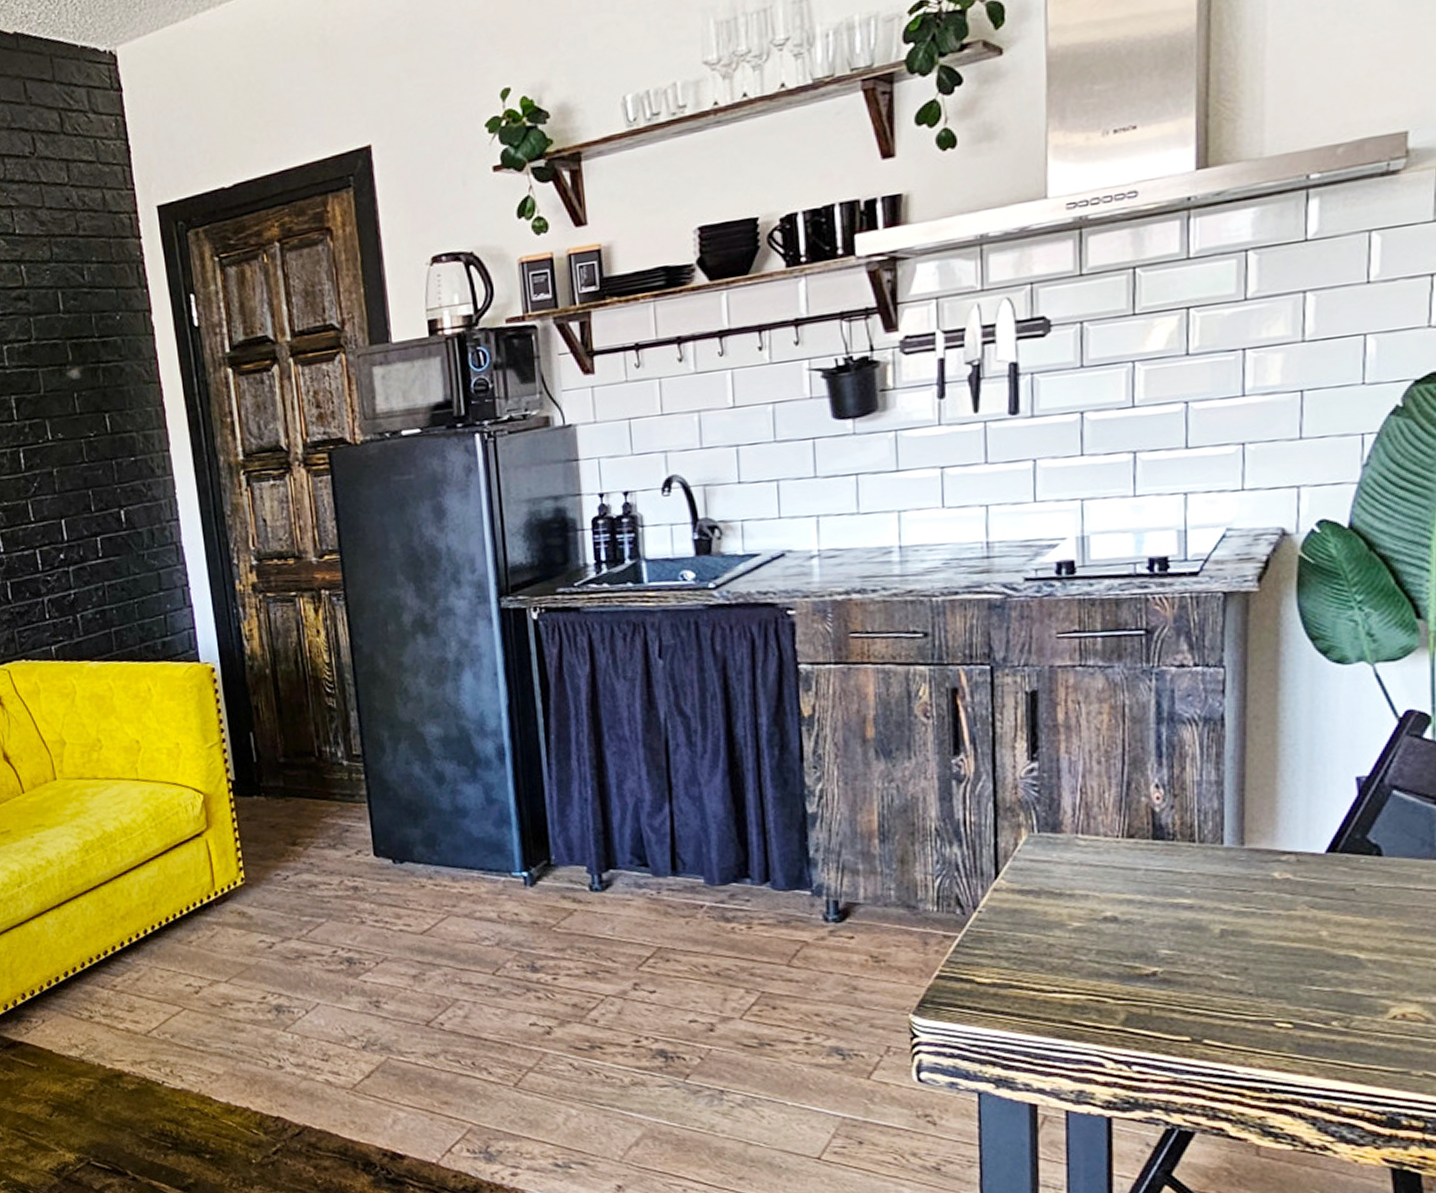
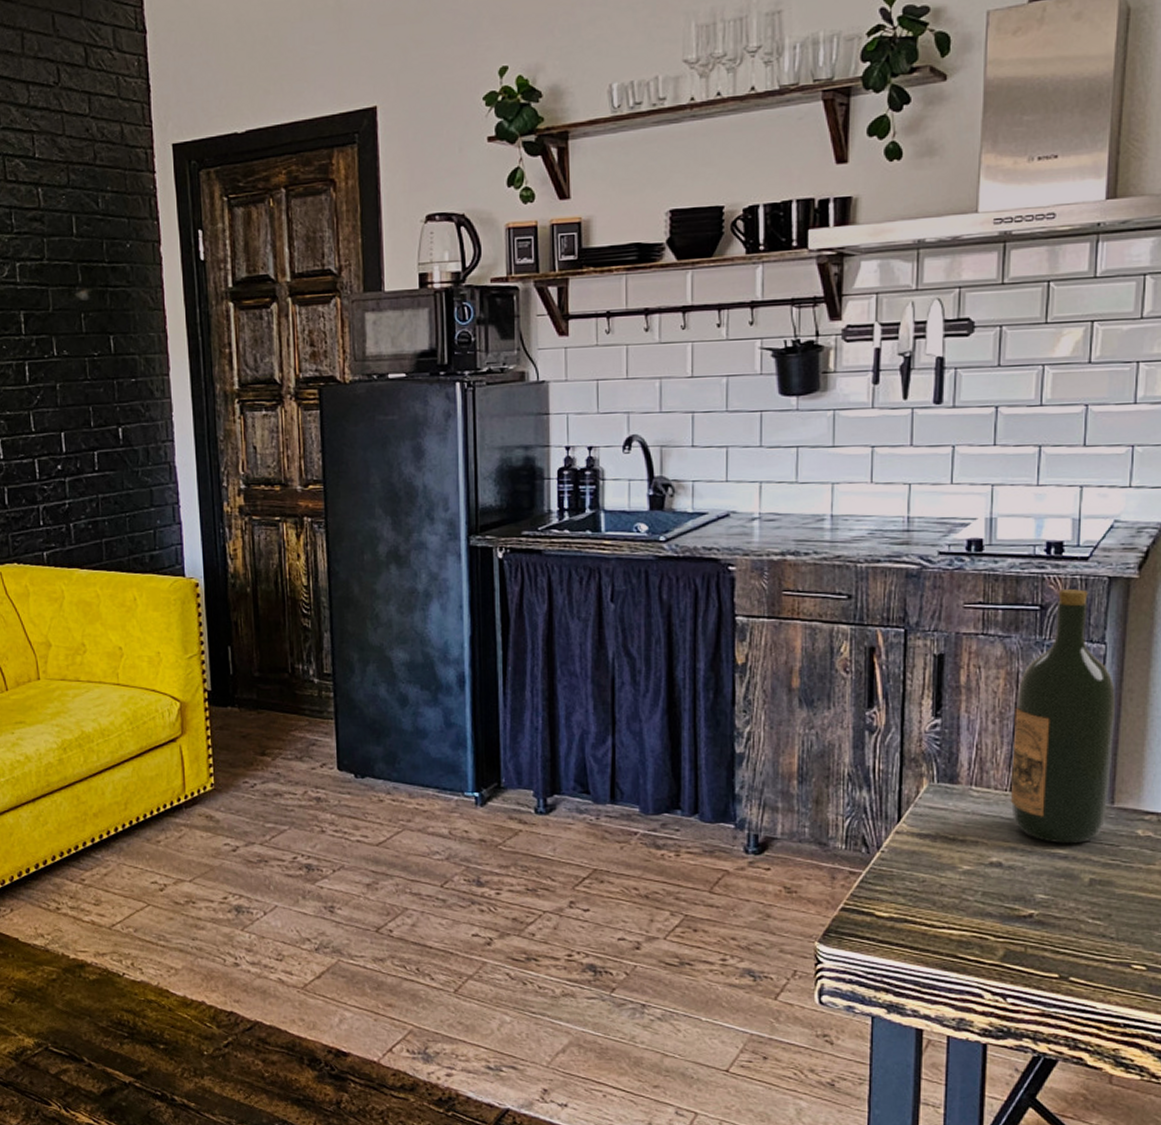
wine bottle: none [1122,608,1240,893] -> present [1011,589,1115,844]

